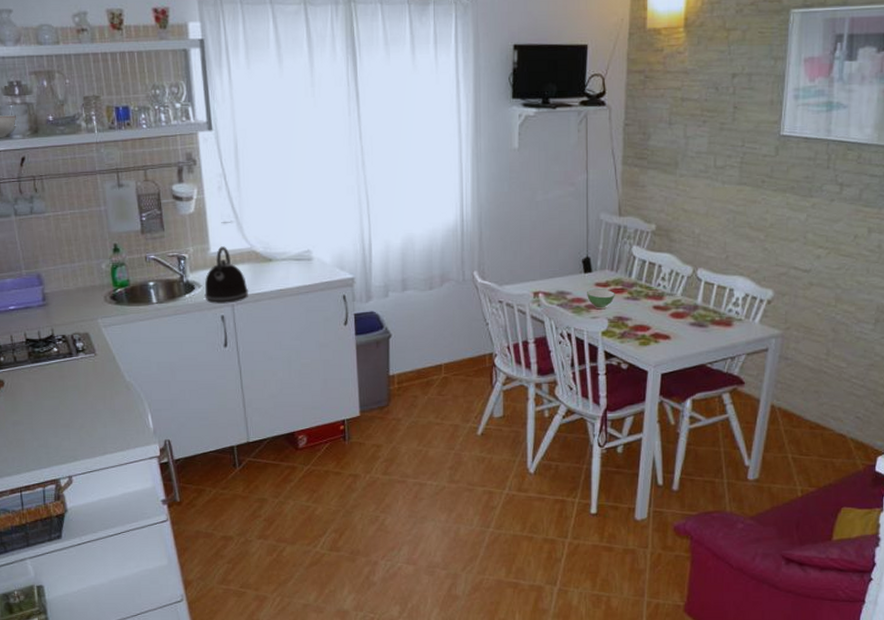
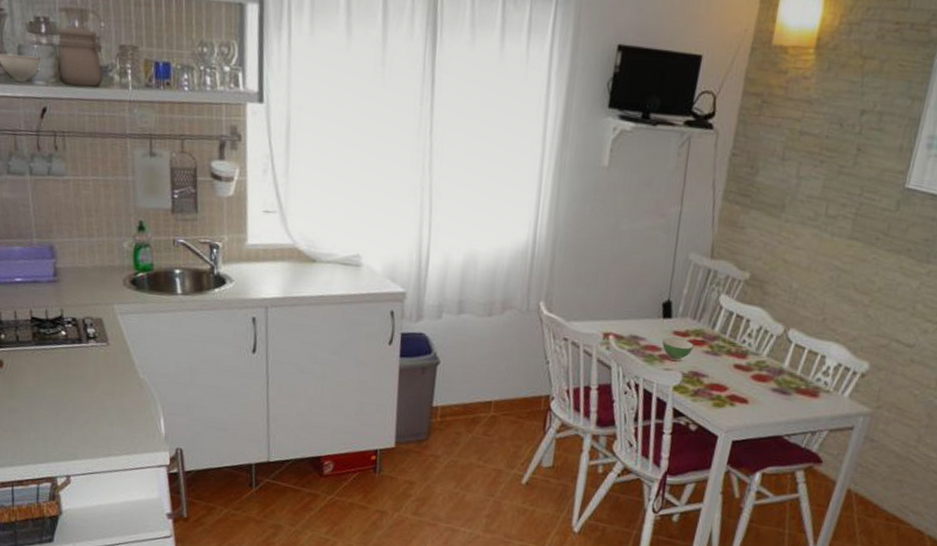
jar: none [29,86,73,136] -> present [57,26,105,88]
kettle: present [204,246,249,304] -> none [236,238,287,305]

